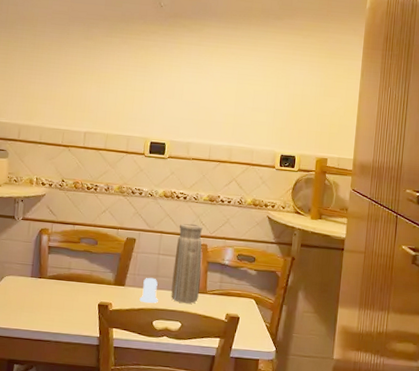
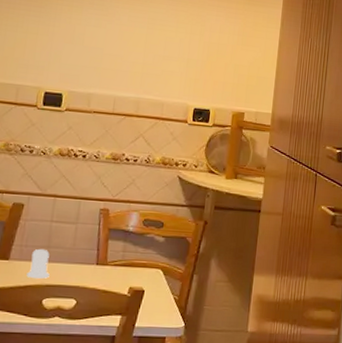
vase: present [171,223,203,304] -> none [65,185,105,277]

